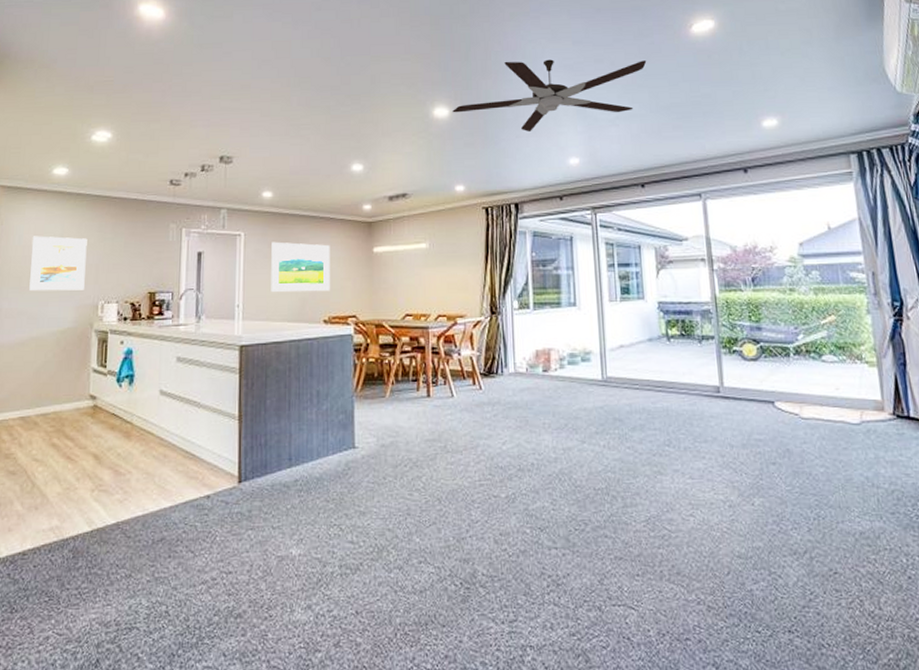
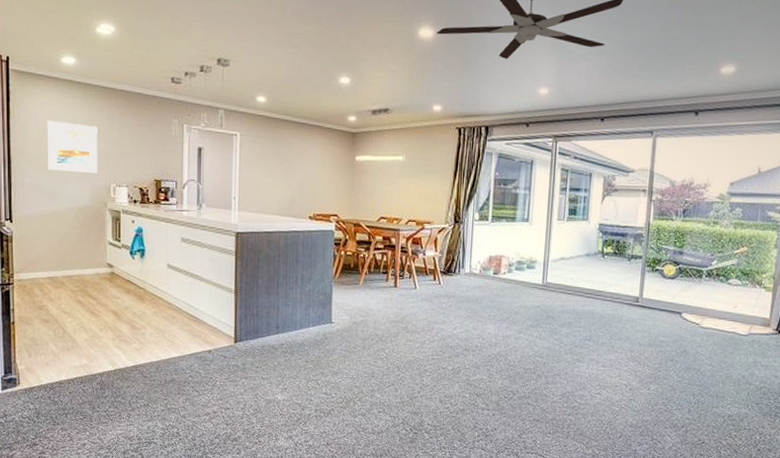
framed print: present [271,241,330,292] -> none [263,143,317,192]

